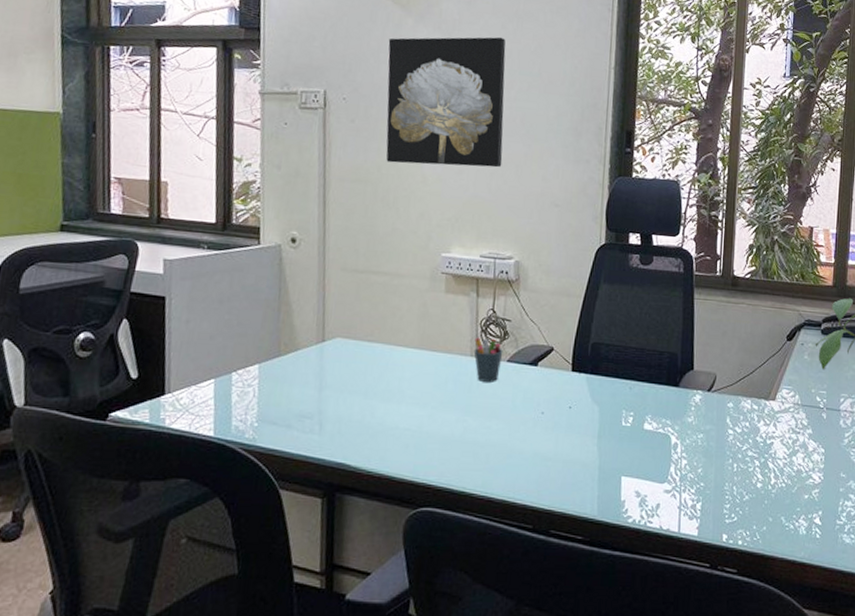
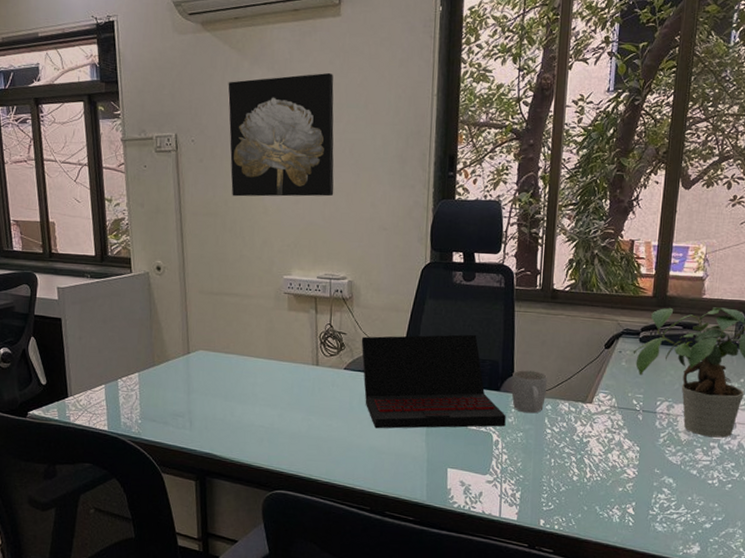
pen holder: present [473,337,503,382] -> none [315,348,340,387]
laptop: none [527,323,686,431] -> present [361,334,506,429]
mug: none [691,363,730,412] -> present [511,370,548,414]

